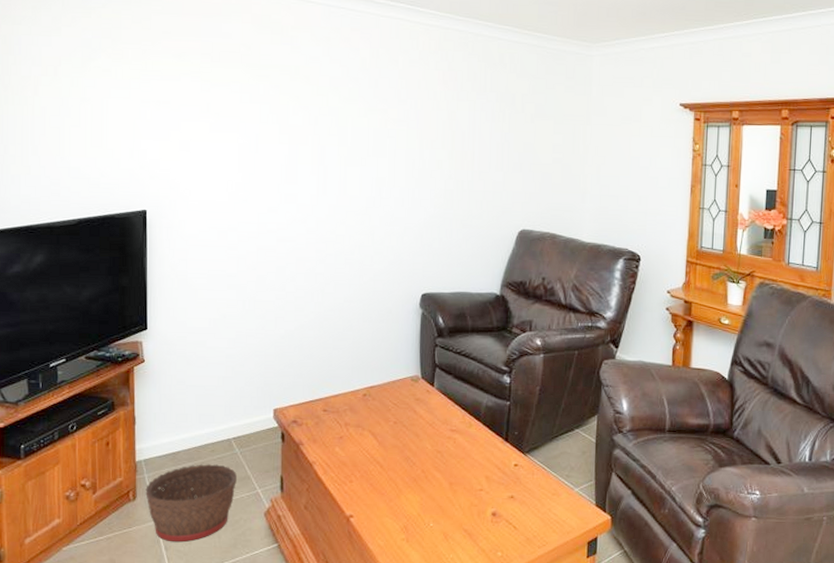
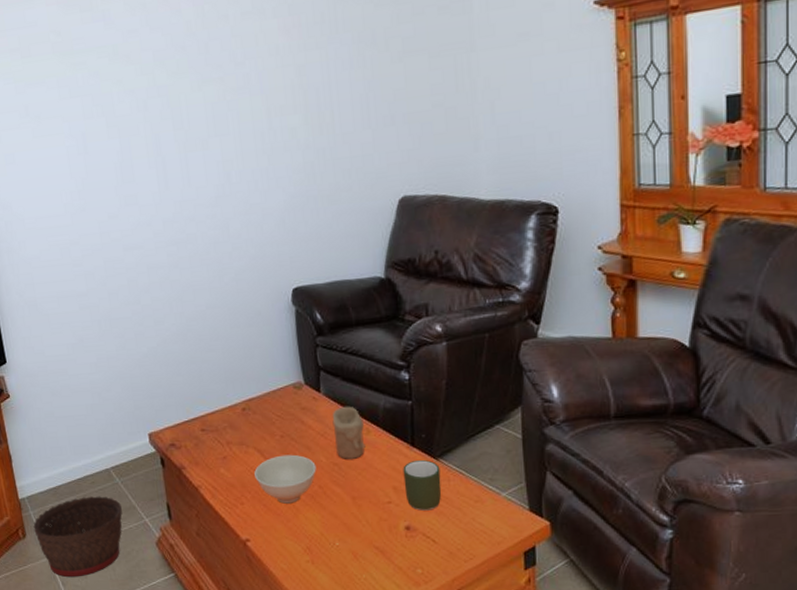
bowl: none [366,439,422,485] -> present [254,454,316,504]
candle: none [440,401,467,448] -> present [332,406,366,459]
mug: none [495,453,527,499] -> present [403,459,442,511]

